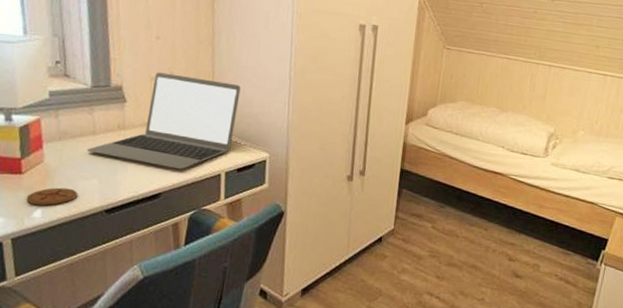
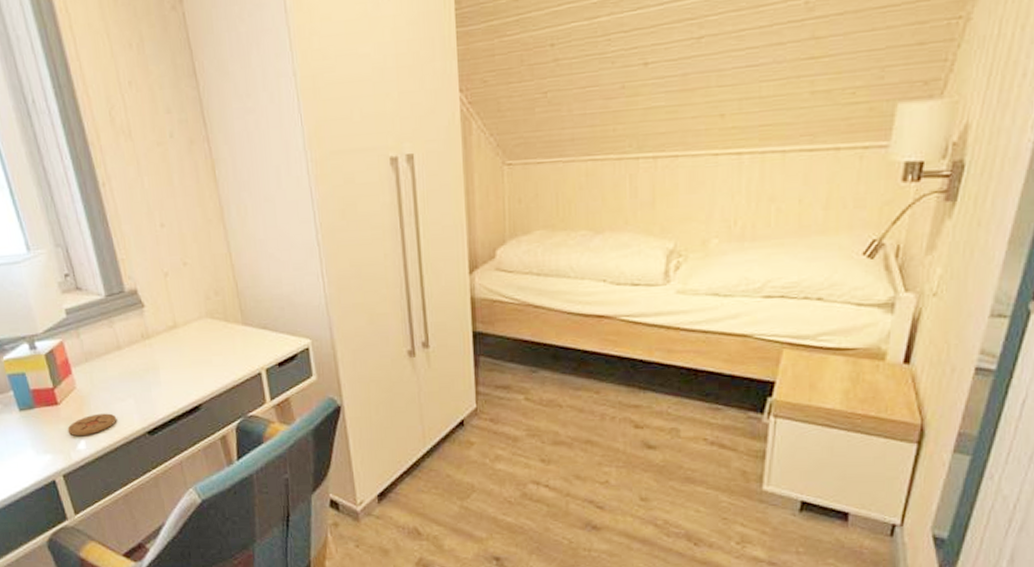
laptop: present [86,72,241,170] -> none [115,262,267,375]

